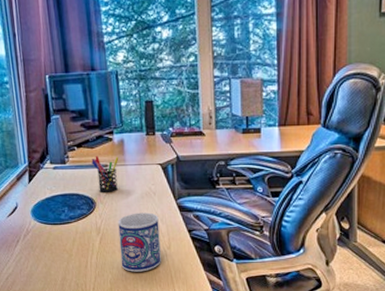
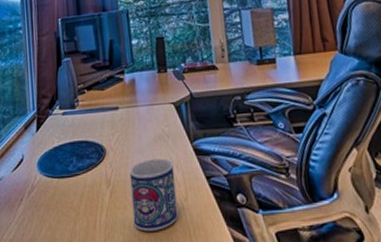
pen holder: present [91,156,119,194] -> none [102,98,130,139]

